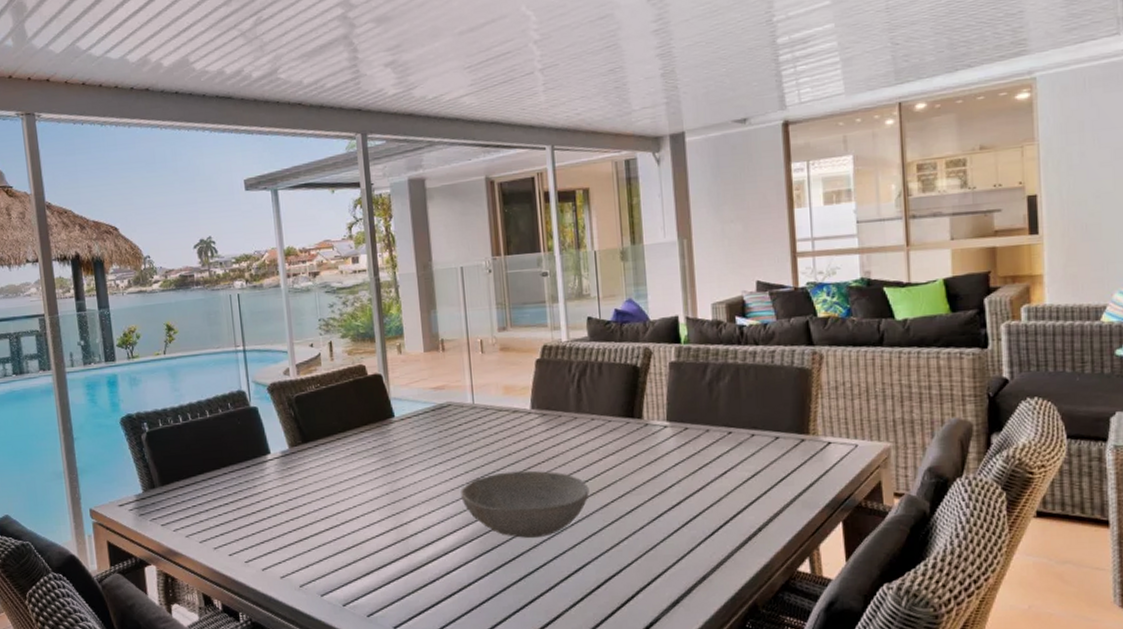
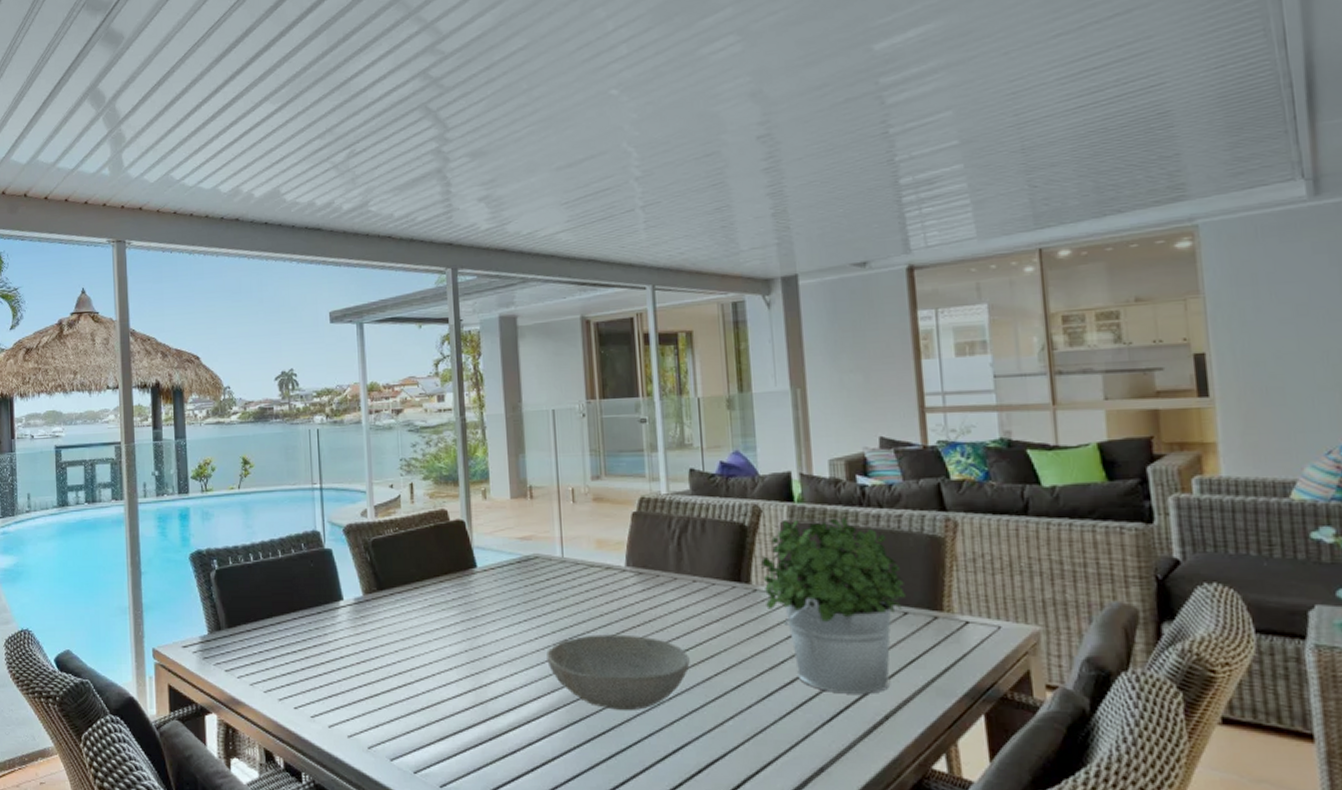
potted plant: none [652,355,778,511] -> present [761,518,907,694]

